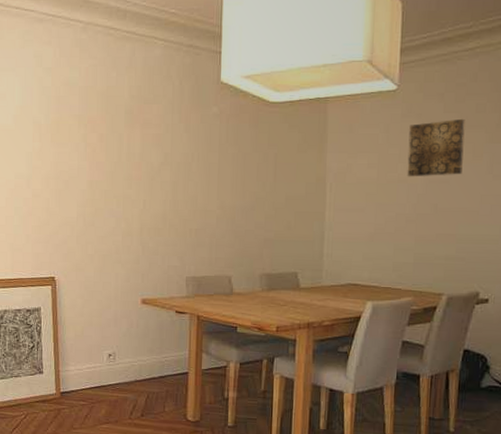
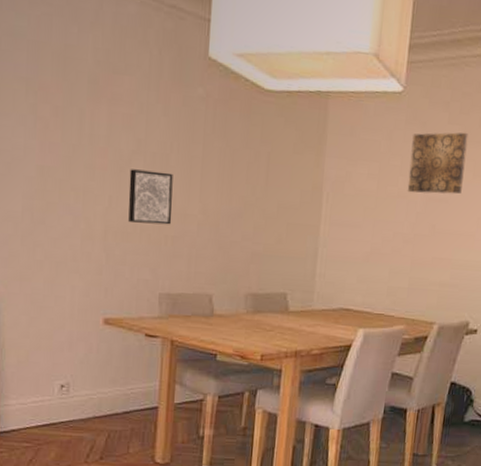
wall art: none [159,177,195,220] -> present [128,169,173,225]

